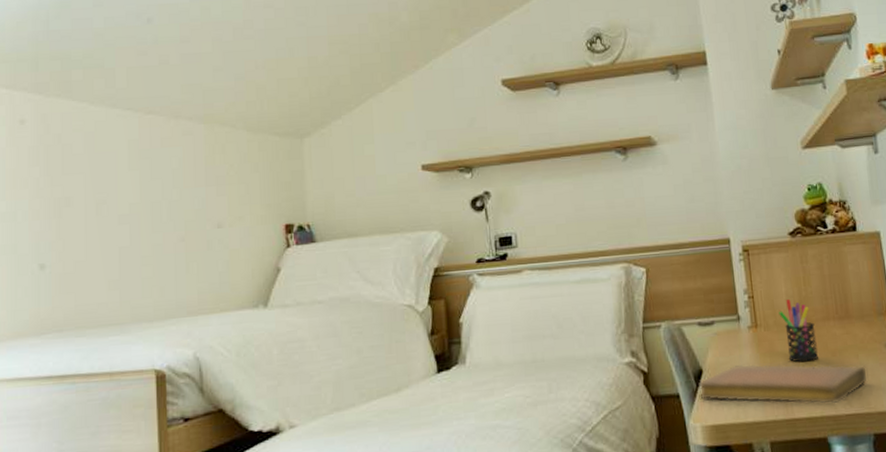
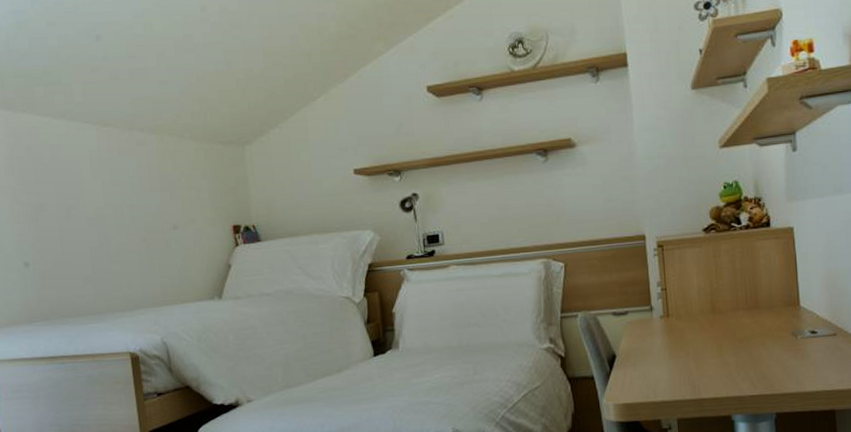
notebook: present [699,364,868,404] -> none [612,350,774,386]
pen holder: present [779,299,819,362] -> none [690,291,727,349]

